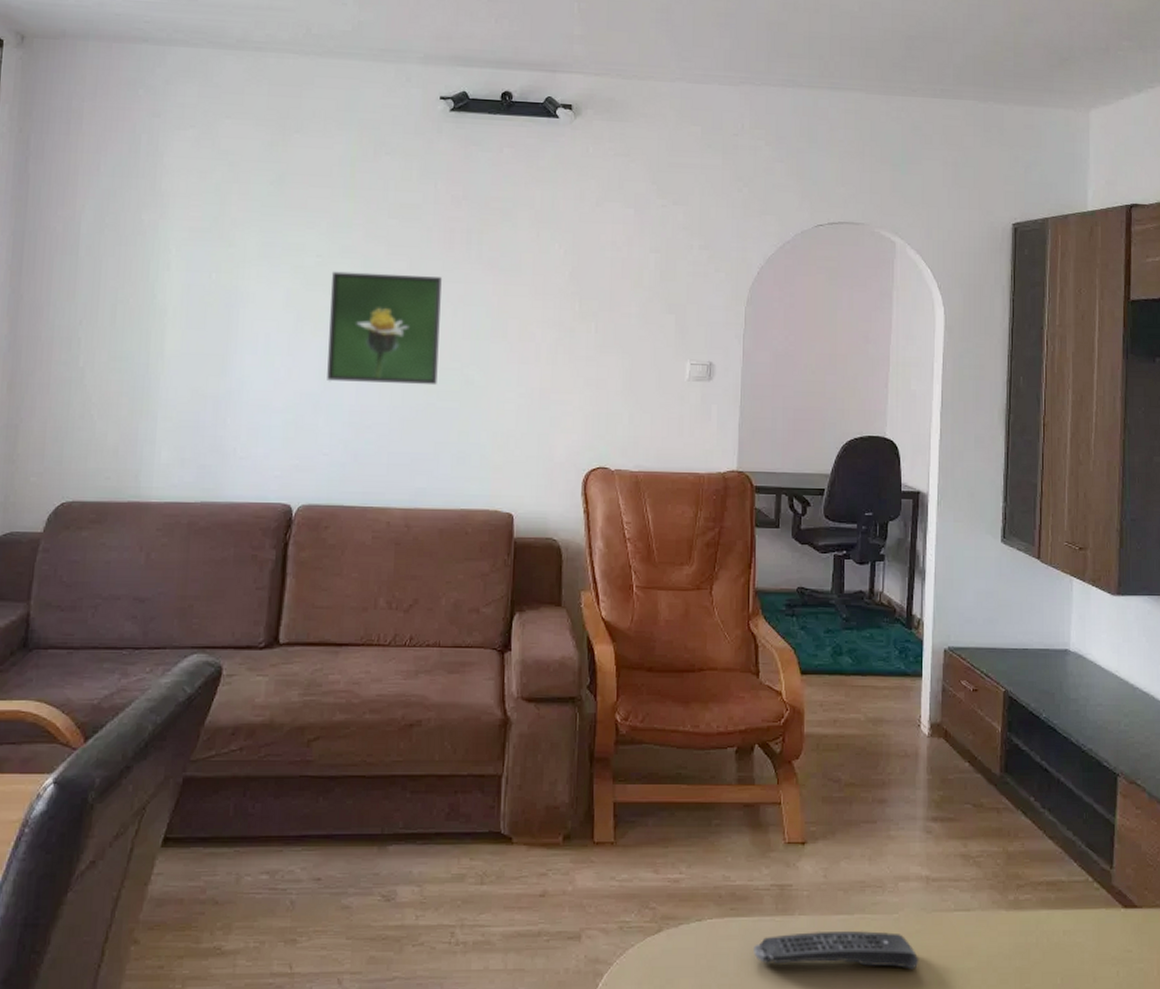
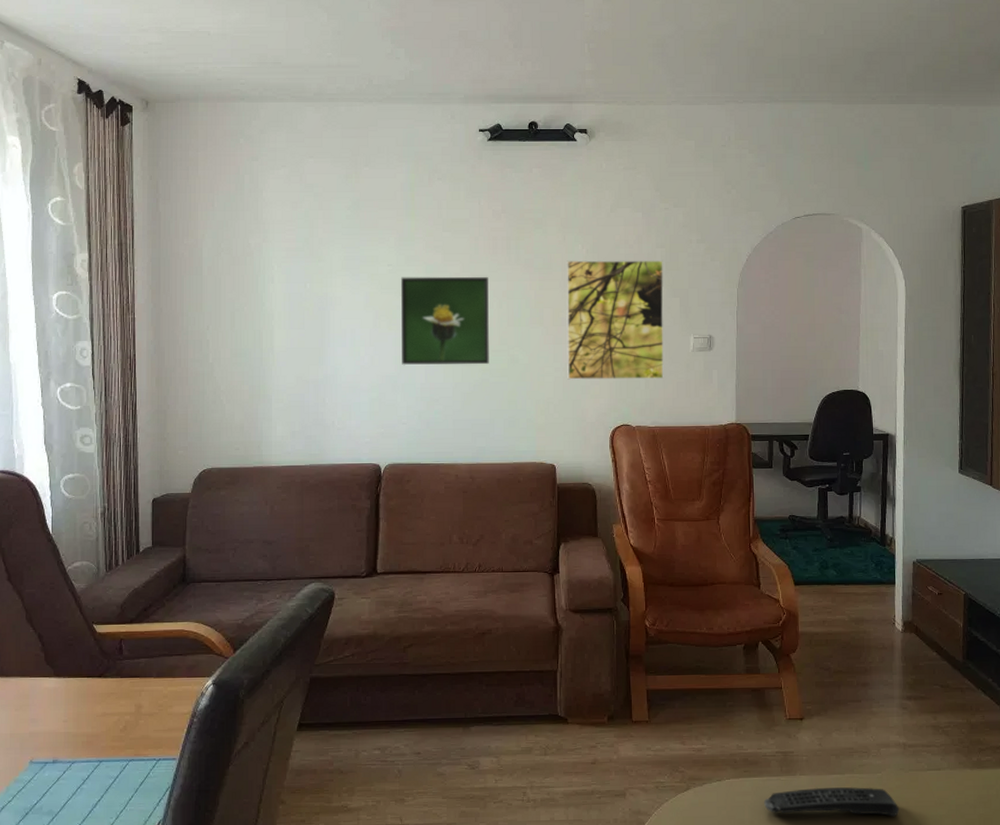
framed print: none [533,262,657,412] -> present [566,260,664,380]

